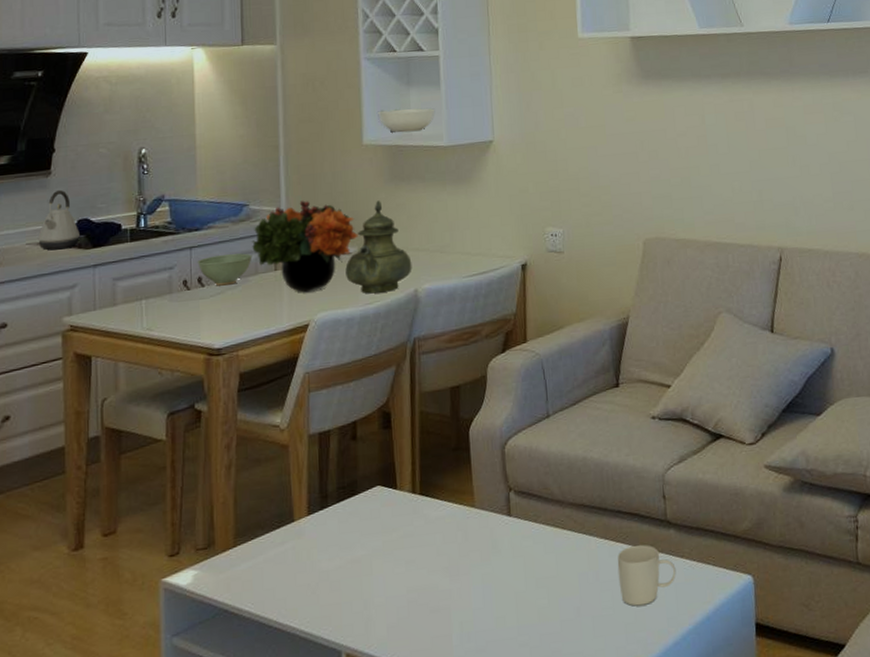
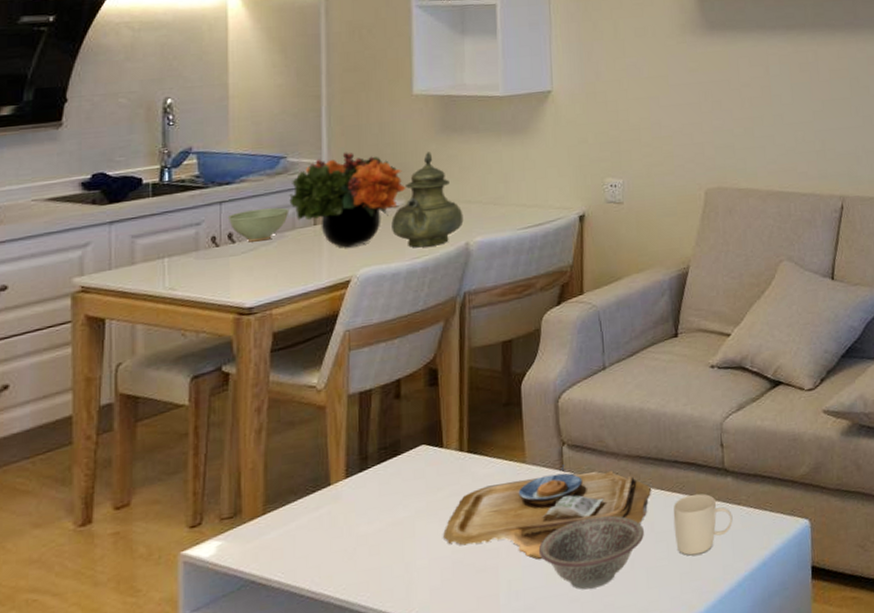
kettle: present [38,189,80,251] -> none [46,142,94,207]
bowl: present [378,108,435,133] -> none [429,57,491,83]
tray: none [399,510,597,604] -> present [443,464,652,561]
decorative bowl: none [488,562,590,635] -> present [538,515,644,590]

